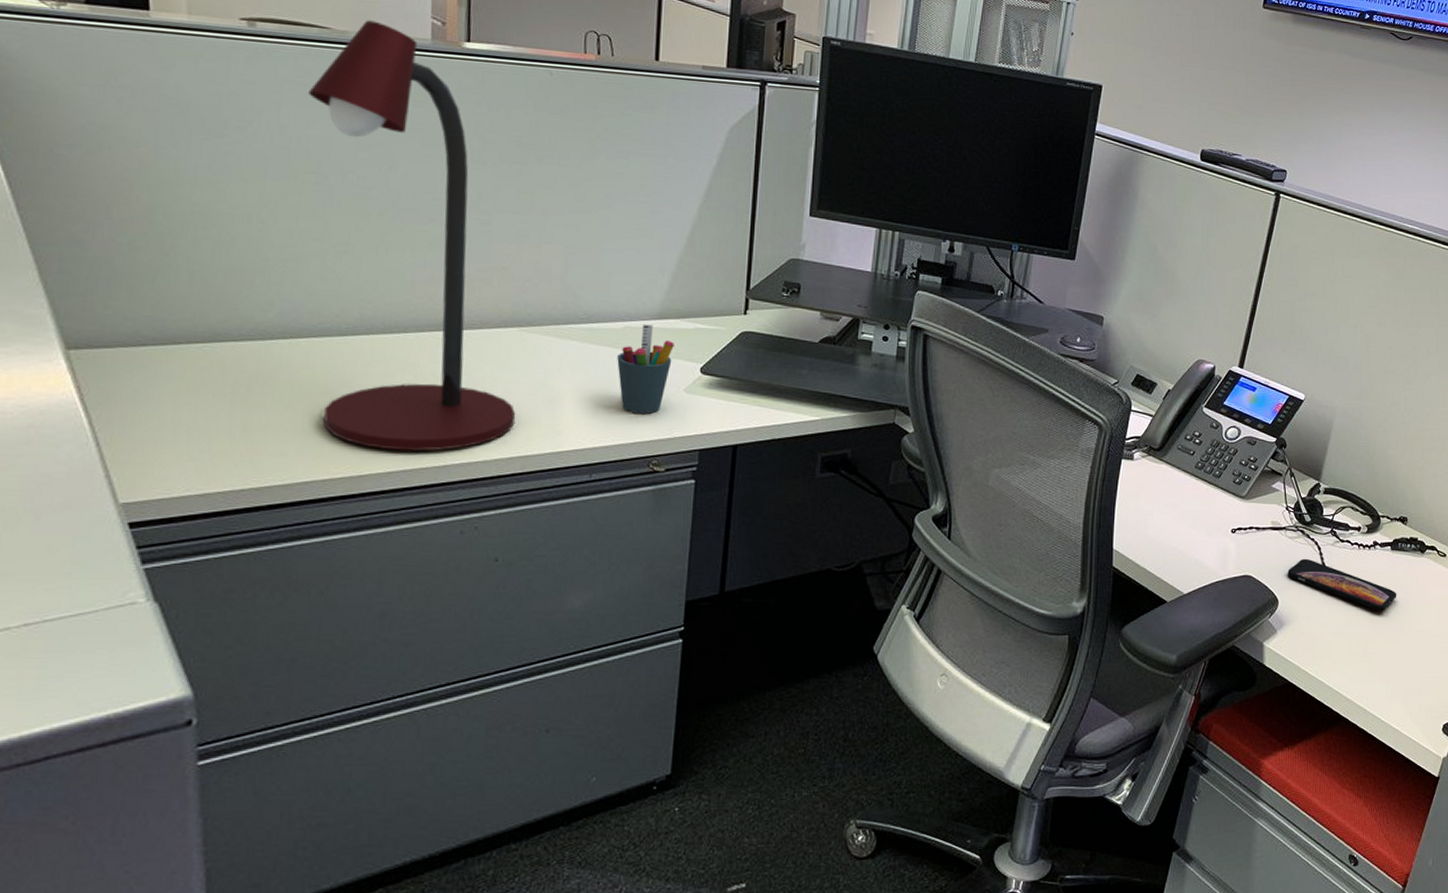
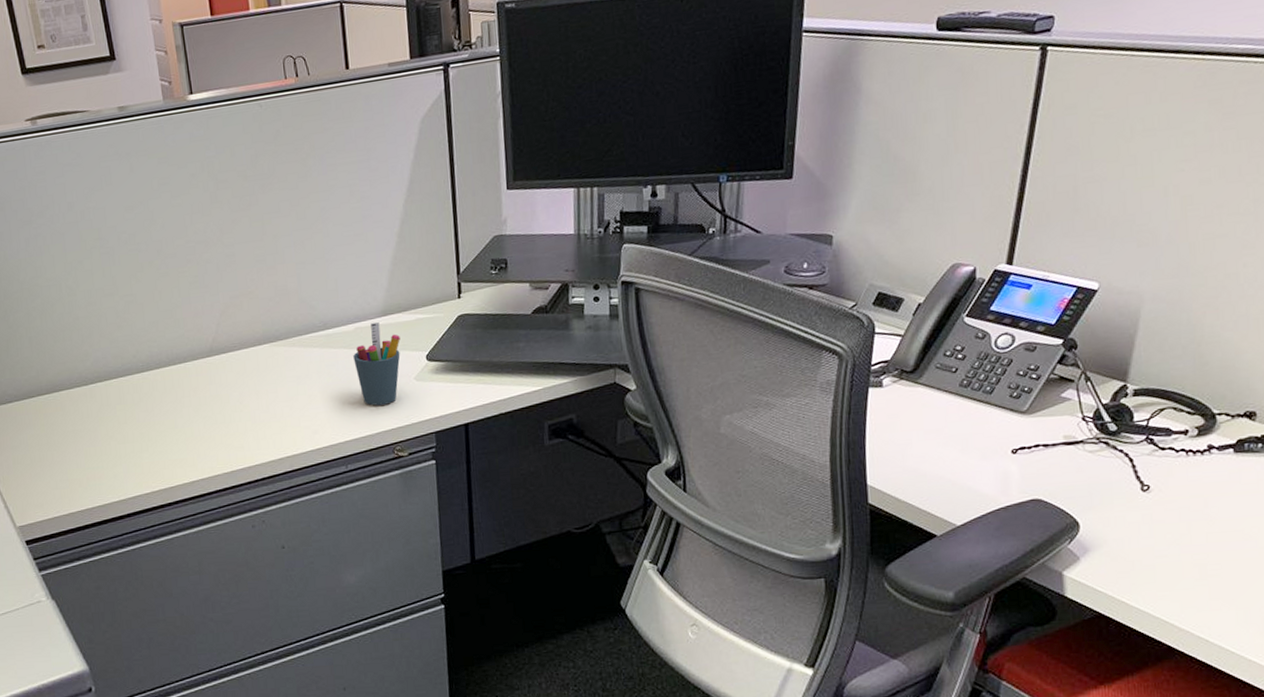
desk lamp: present [308,20,516,451] -> none [82,95,280,463]
smartphone: present [1287,558,1397,611] -> none [1089,473,1246,527]

